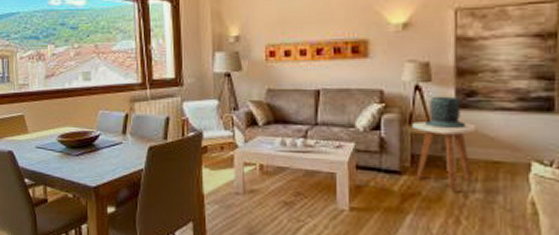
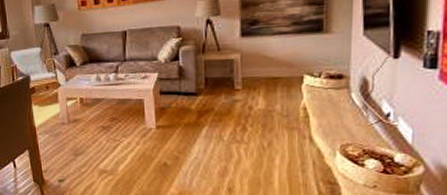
side table: present [412,121,476,193] -> none [205,47,258,106]
decorative urn: present [424,96,466,129] -> none [215,26,250,55]

